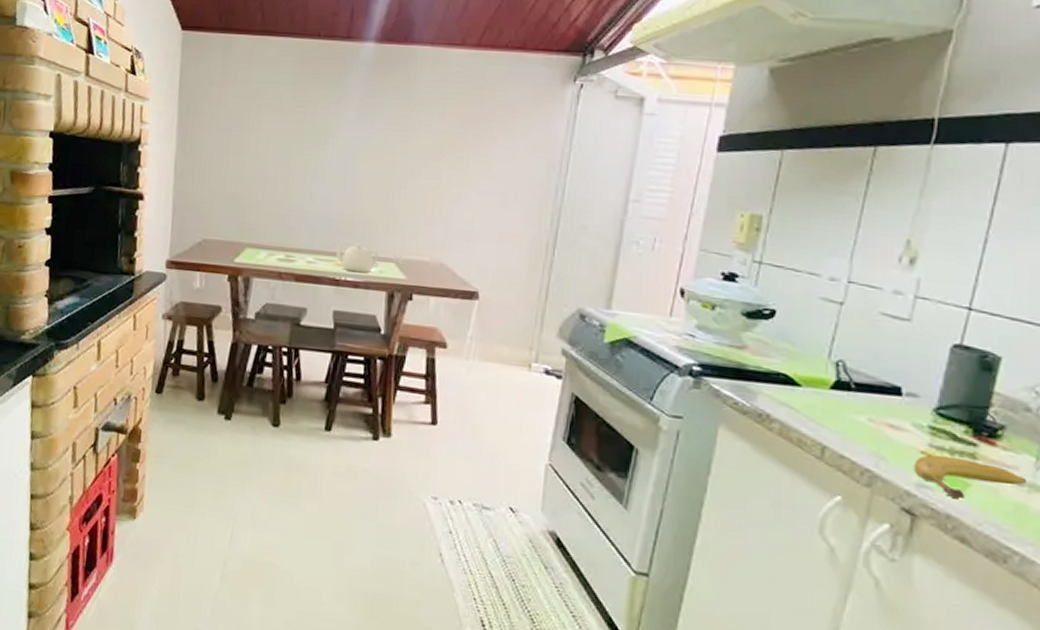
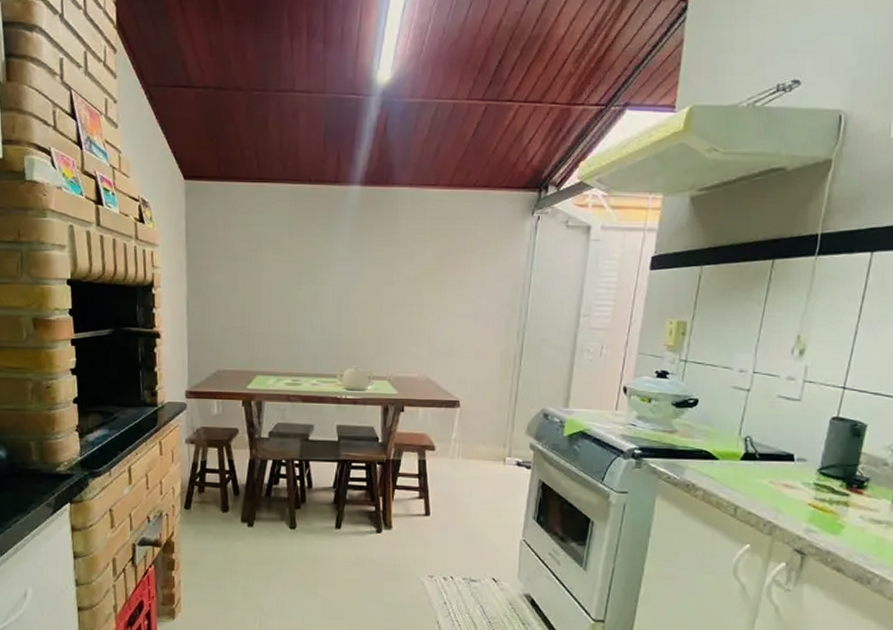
fruit: present [913,454,1026,500] -> none [803,505,884,539]

